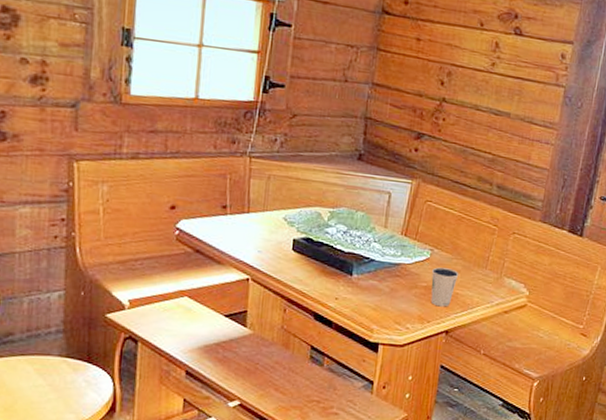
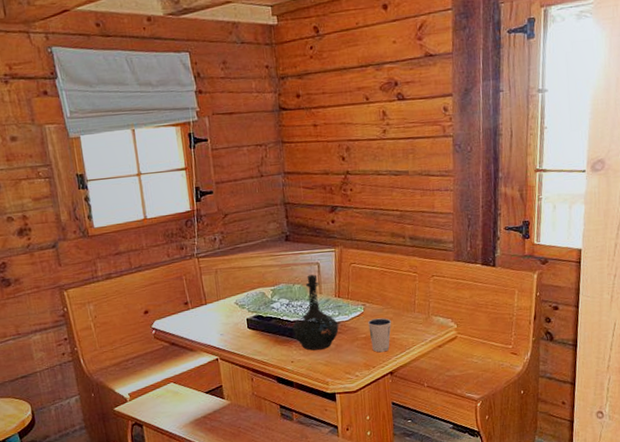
bottle: none [344,203,398,291] -> present [292,274,339,351]

